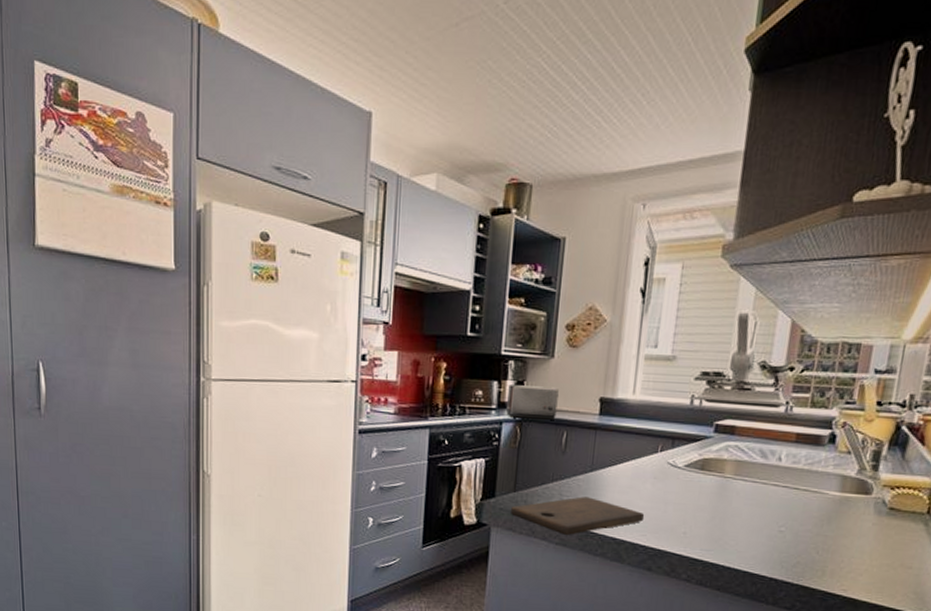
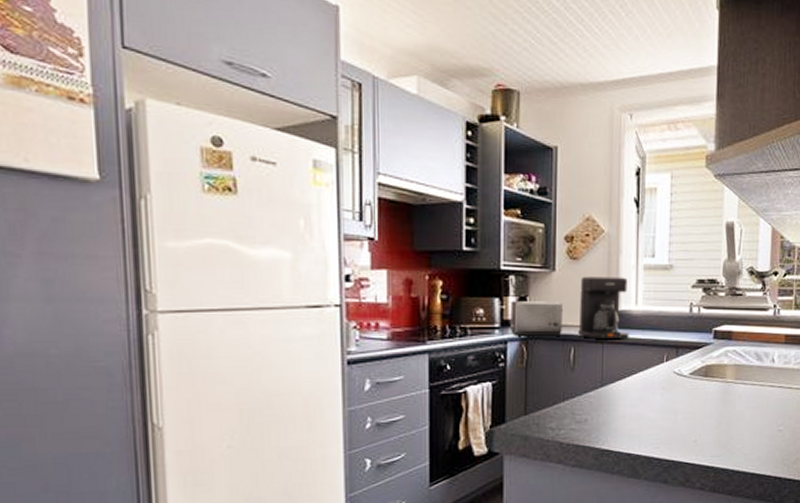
cutting board: present [511,497,645,536] -> none [523,414,657,457]
coffee maker: none [572,364,627,428] -> present [578,276,629,340]

